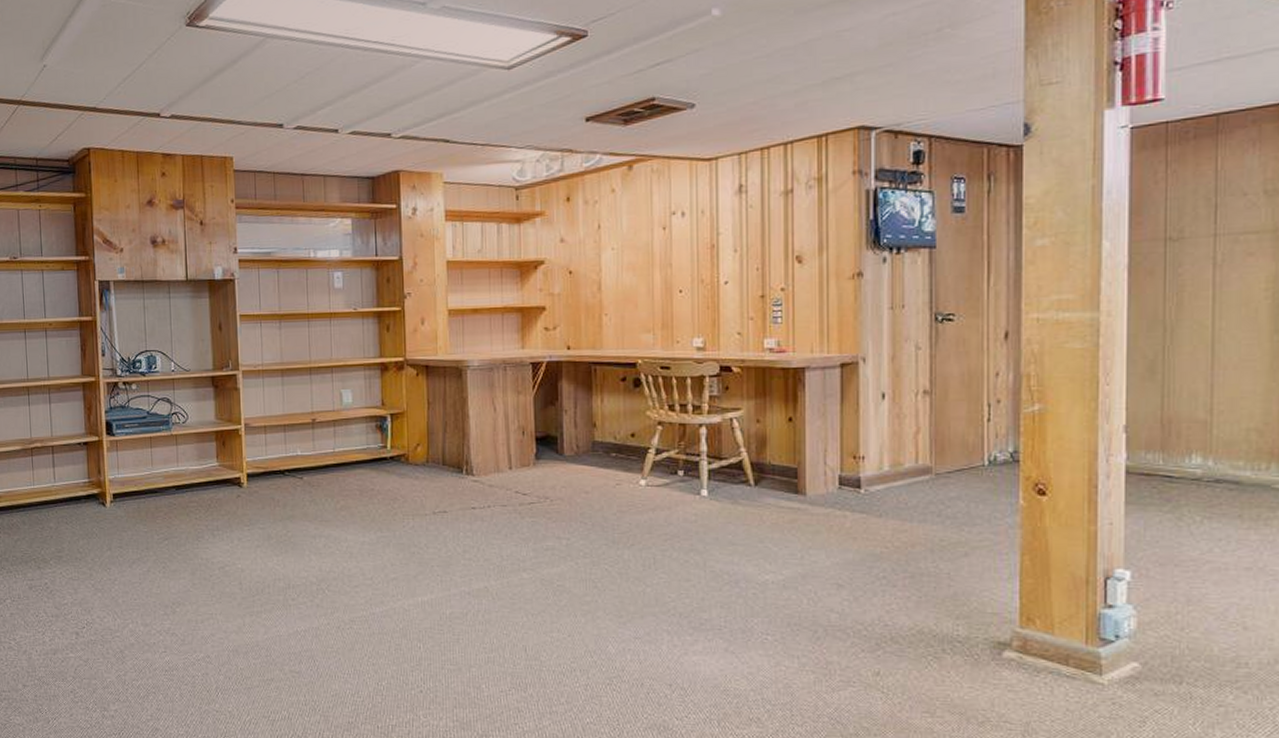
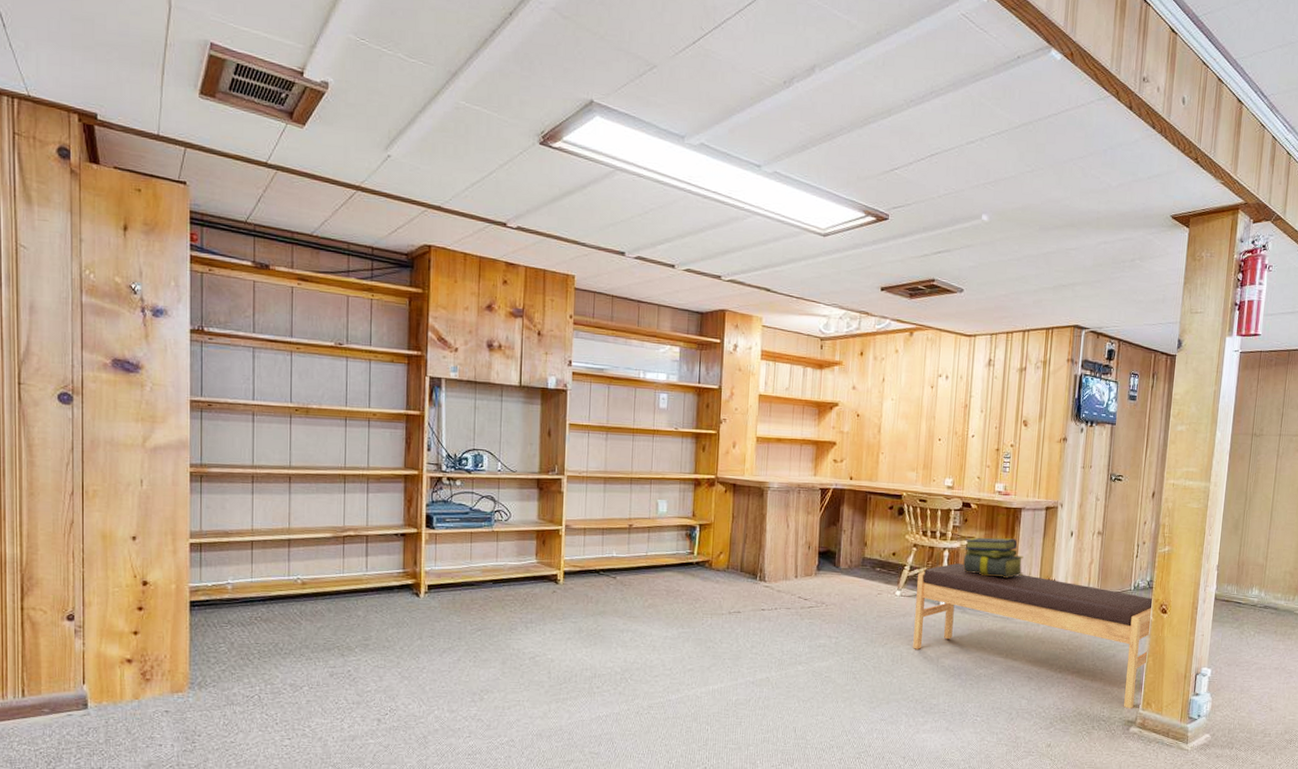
bench: none [666,442,1023,626] -> present [913,563,1152,709]
stack of books: none [727,407,816,457] -> present [963,537,1024,578]

